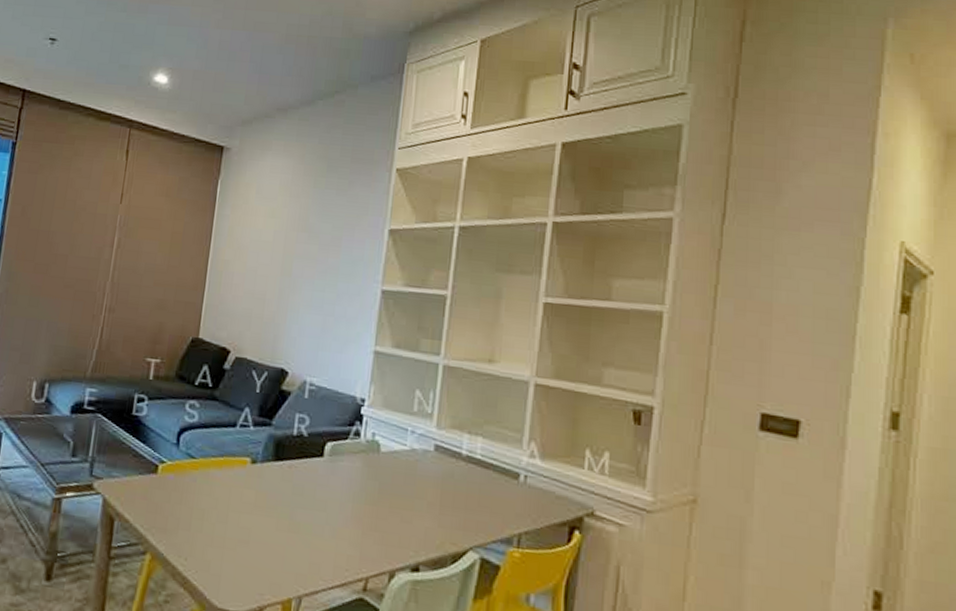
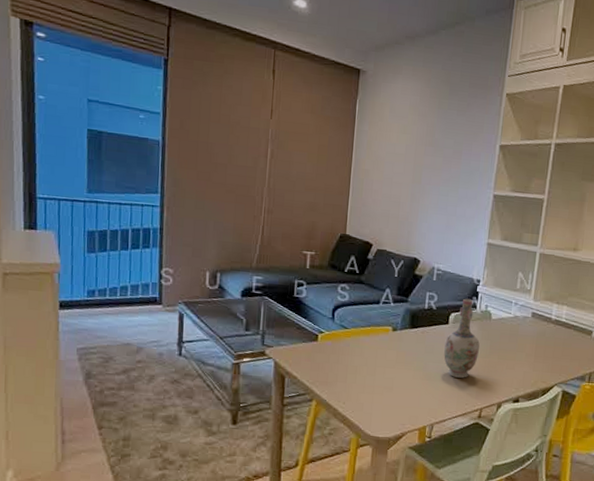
vase: none [317,423,365,533] -> present [444,298,480,378]

